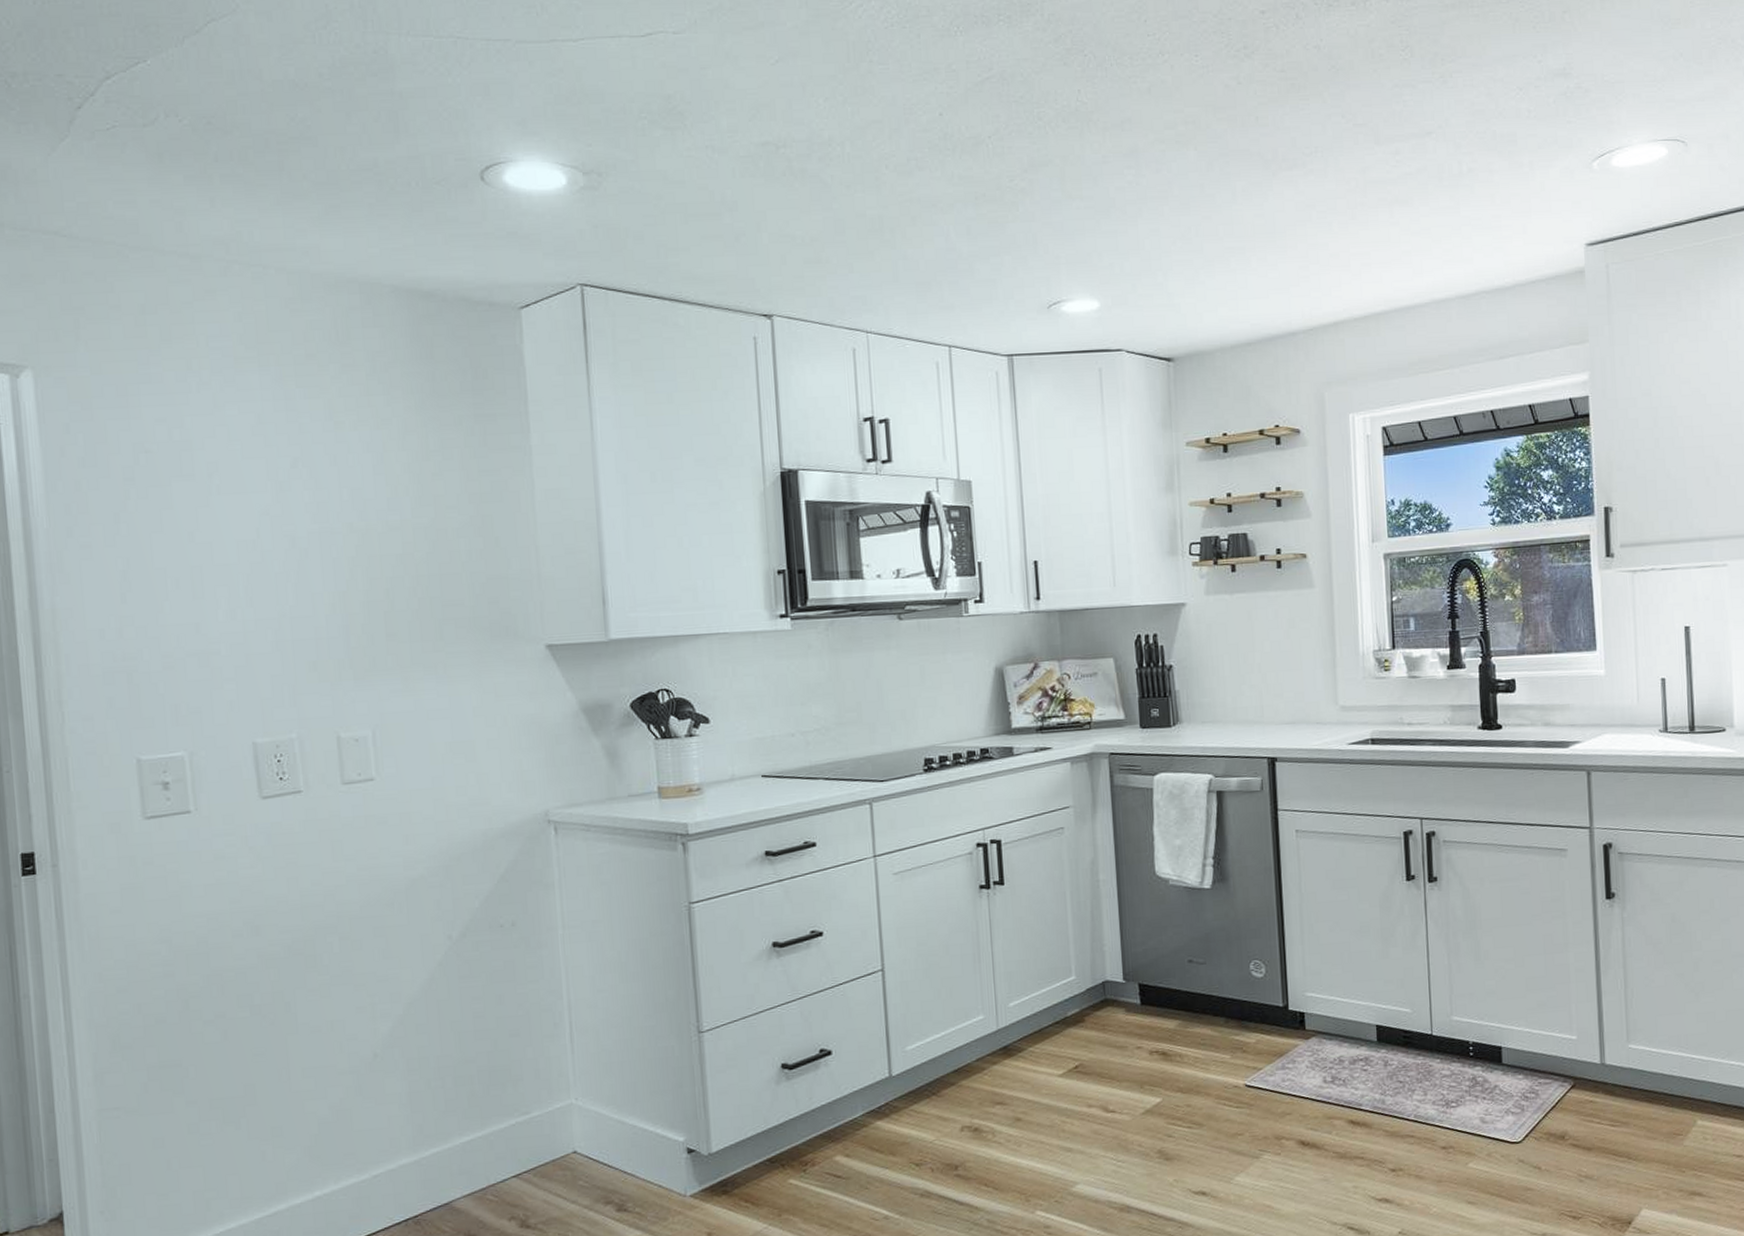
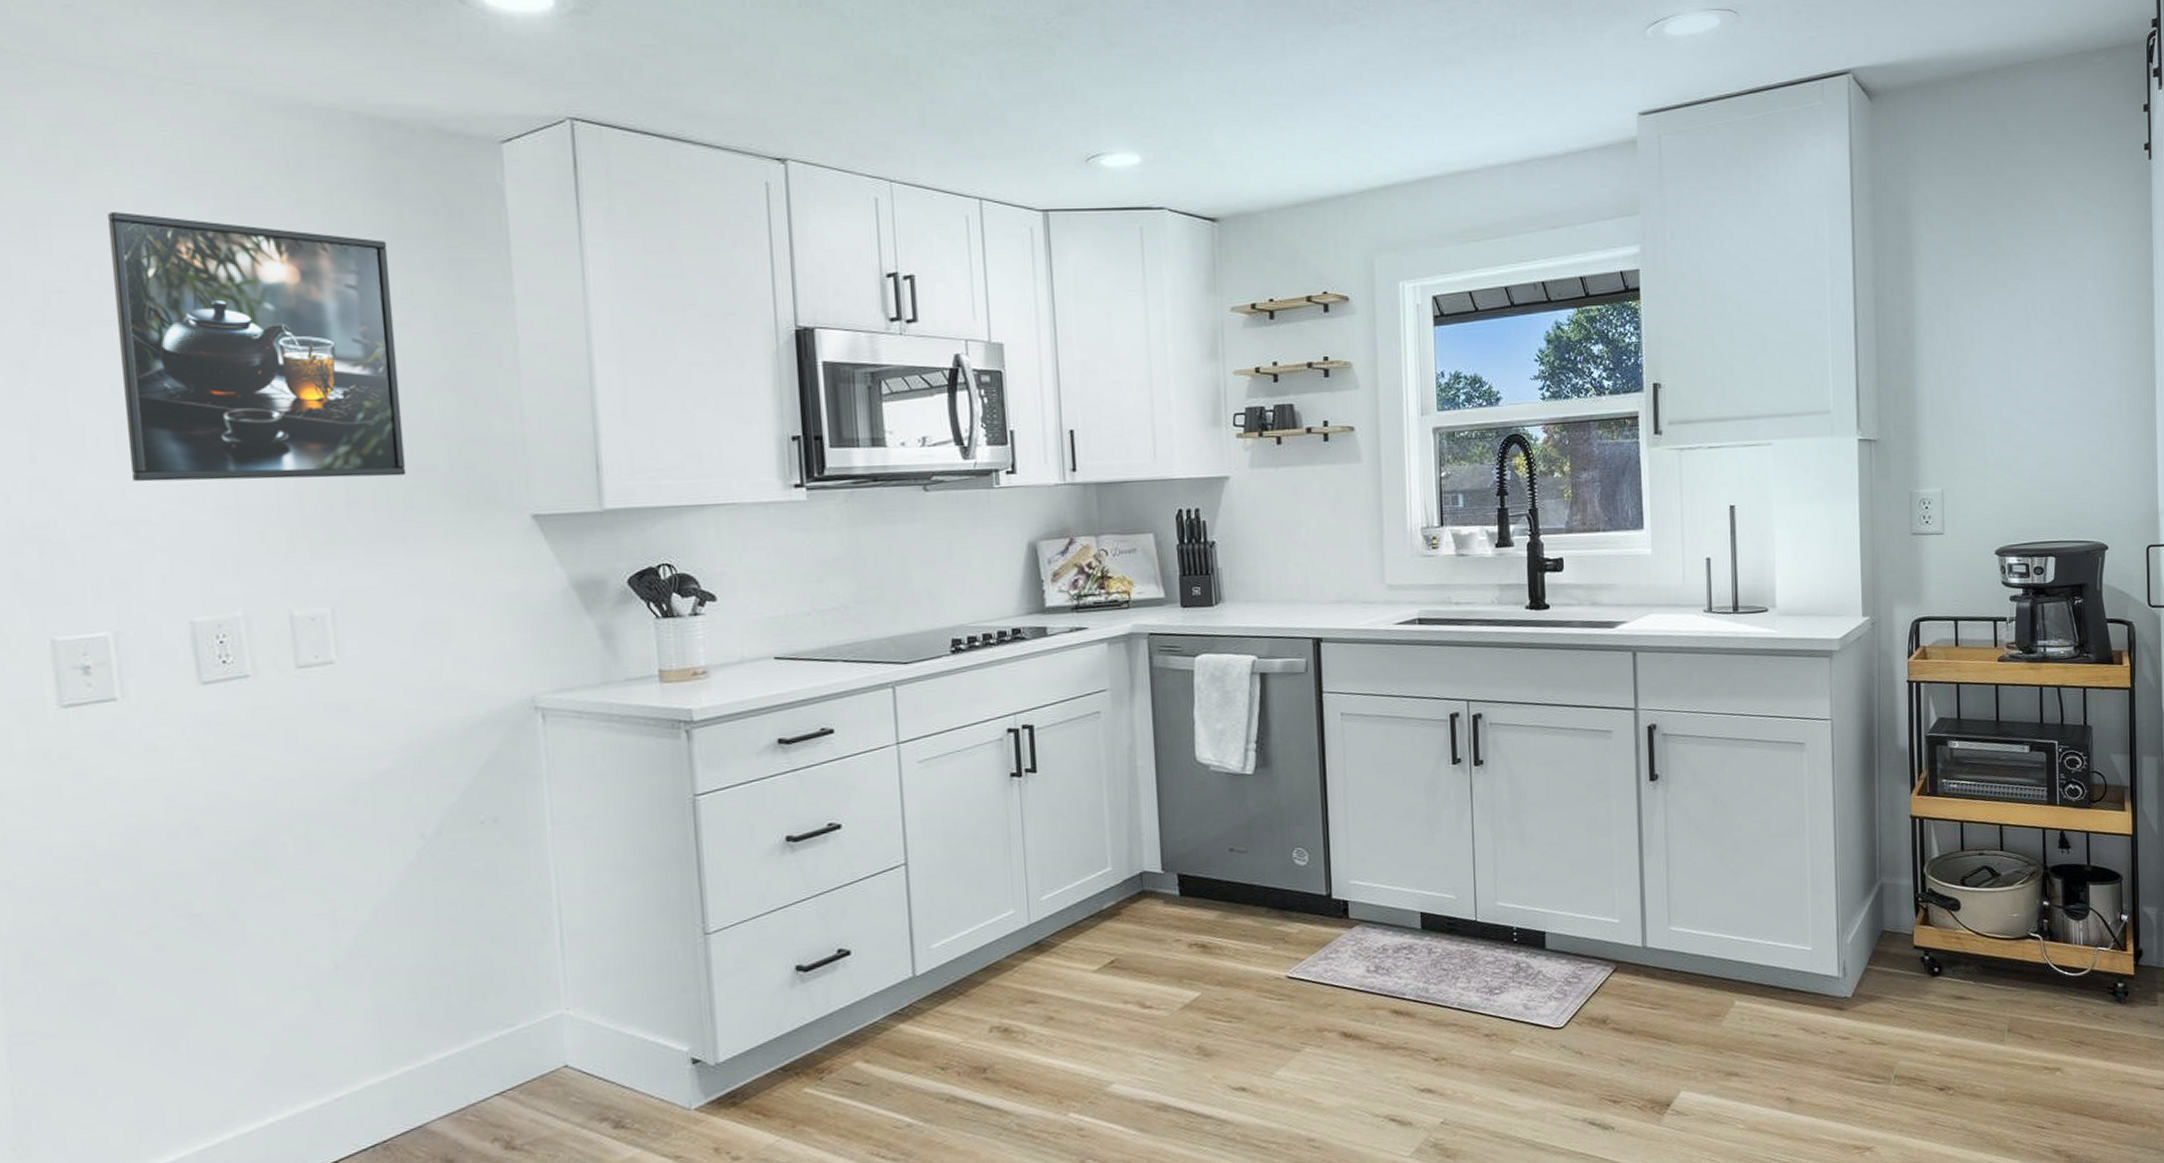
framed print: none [186,380,437,619] -> present [107,212,407,482]

